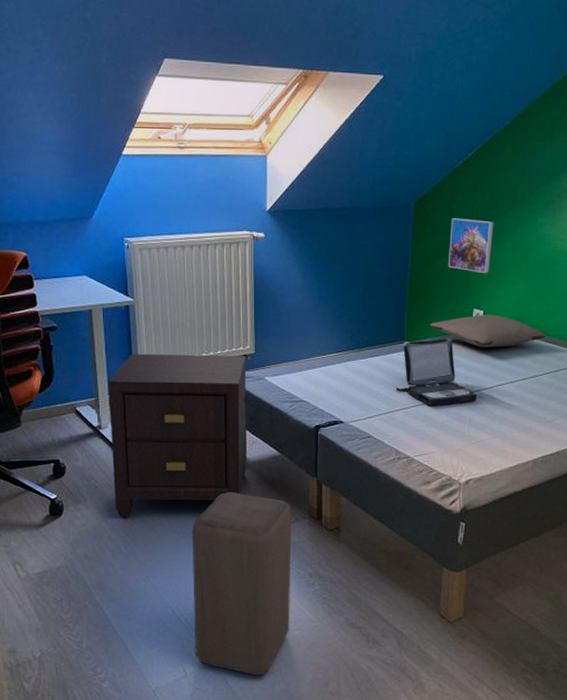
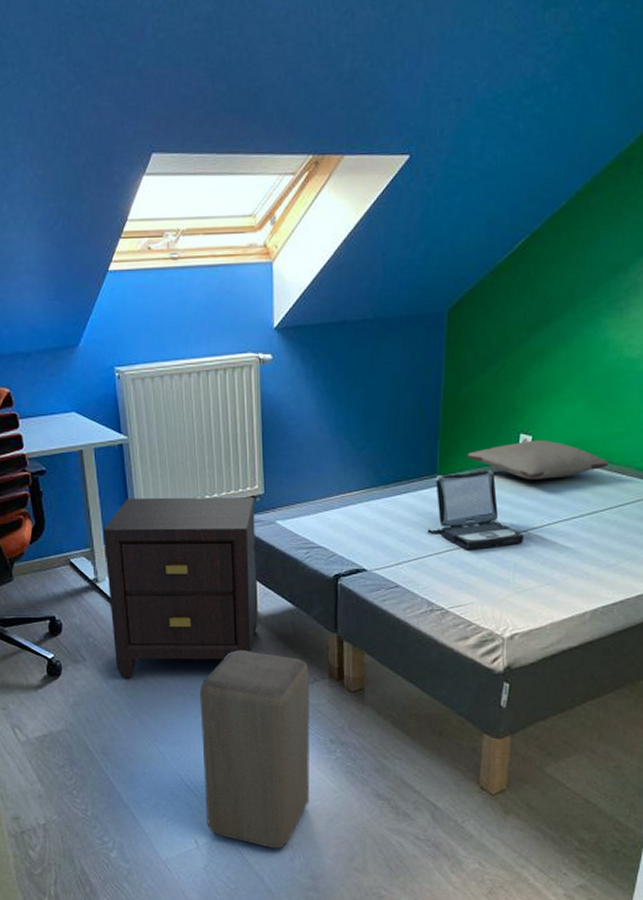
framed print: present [449,218,494,274] -> none [490,325,546,392]

